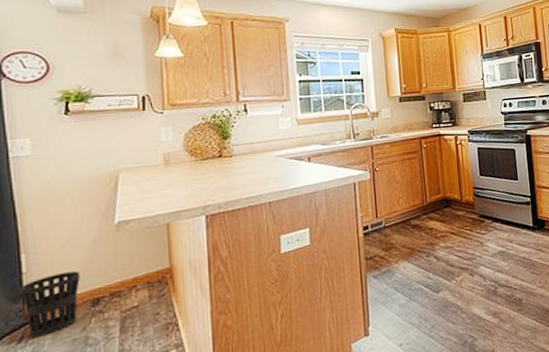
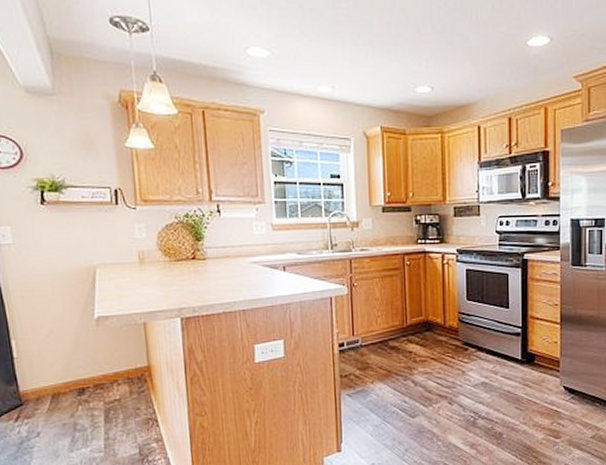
wastebasket: present [20,271,80,338] -> none [13,361,66,418]

